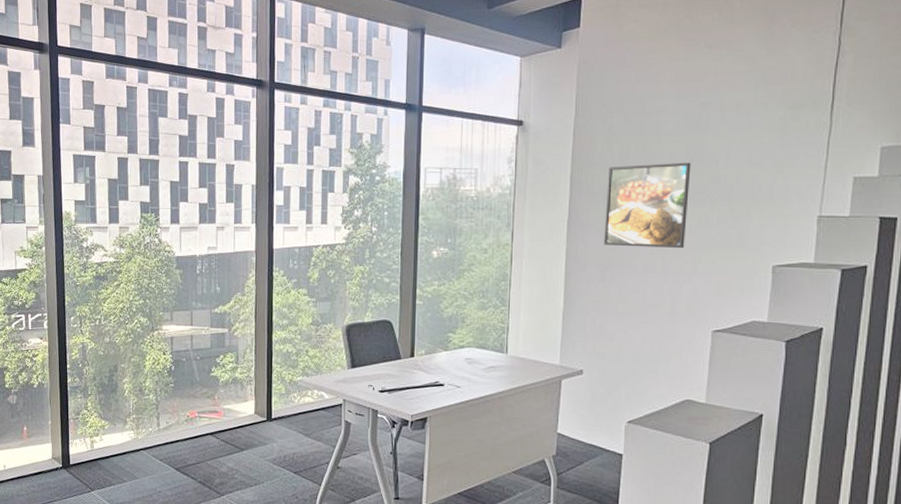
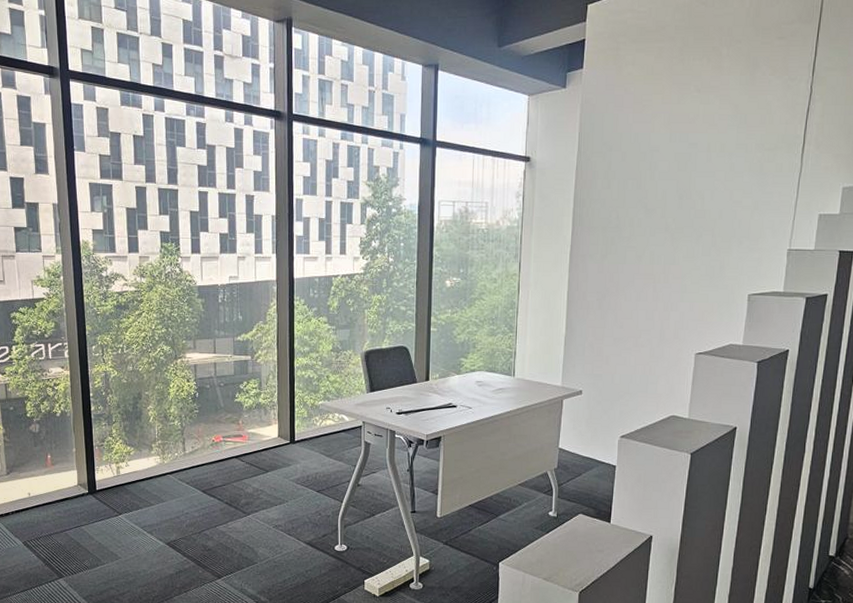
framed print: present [604,162,691,249] -> none [602,198,681,279]

